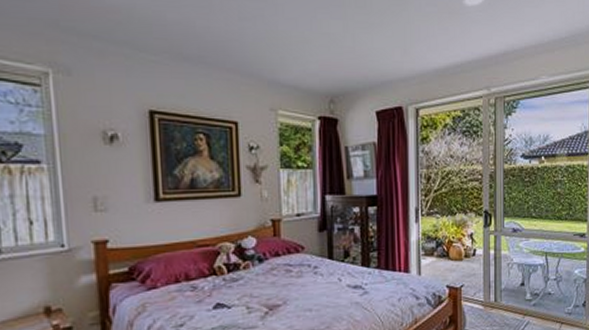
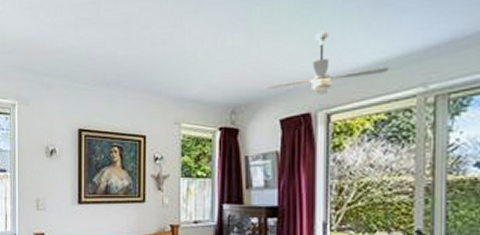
ceiling fan: none [361,29,462,90] -> present [265,30,388,95]

